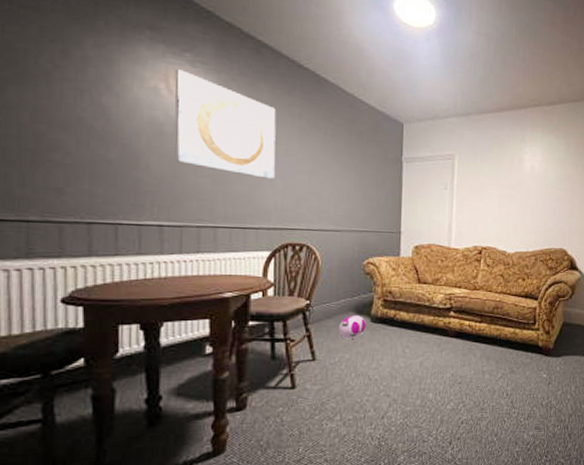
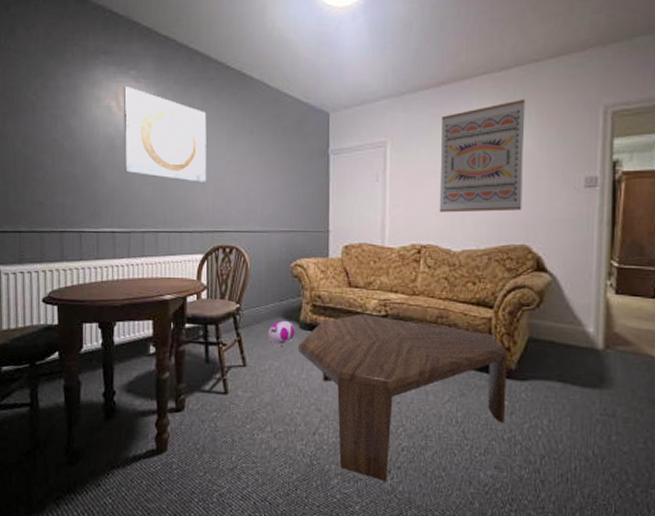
coffee table: none [369,307,547,452] -> present [299,314,507,482]
wall art: none [497,131,566,221] -> present [439,100,526,213]

